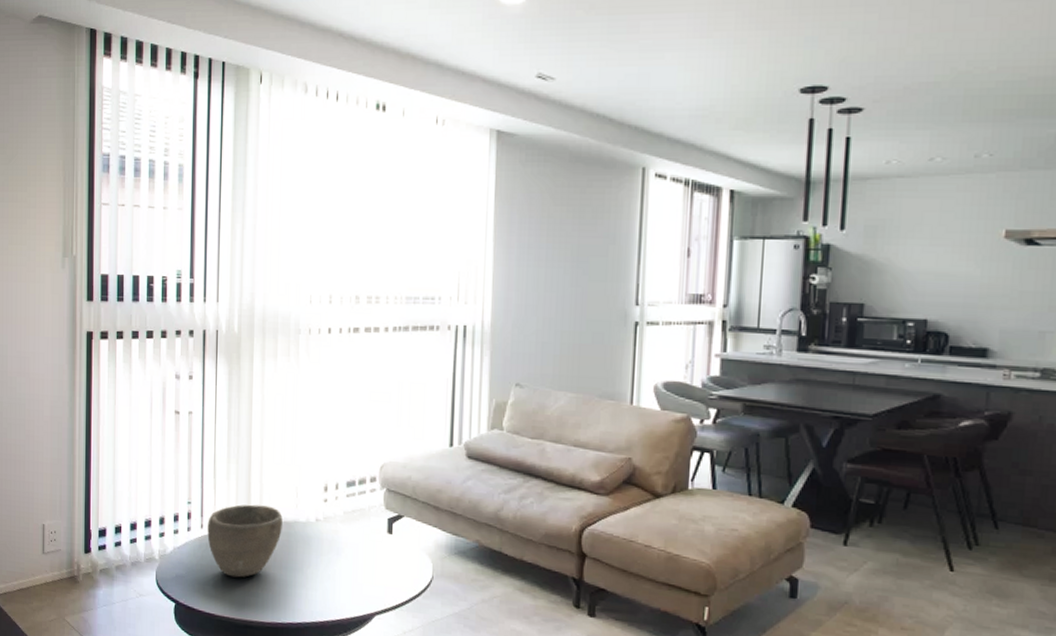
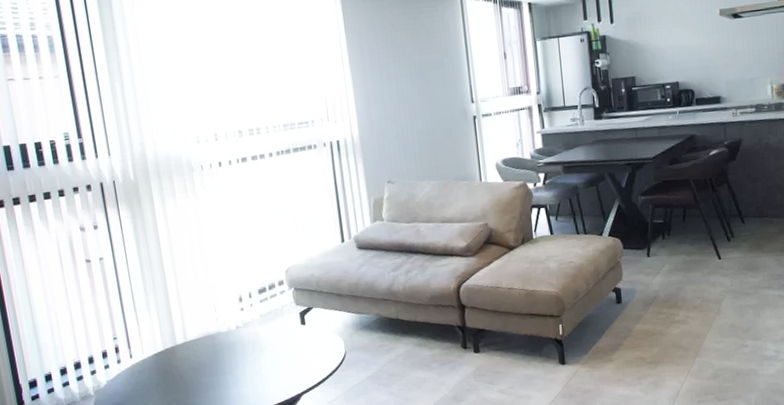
bowl: present [207,504,283,578] -> none [135,325,208,394]

